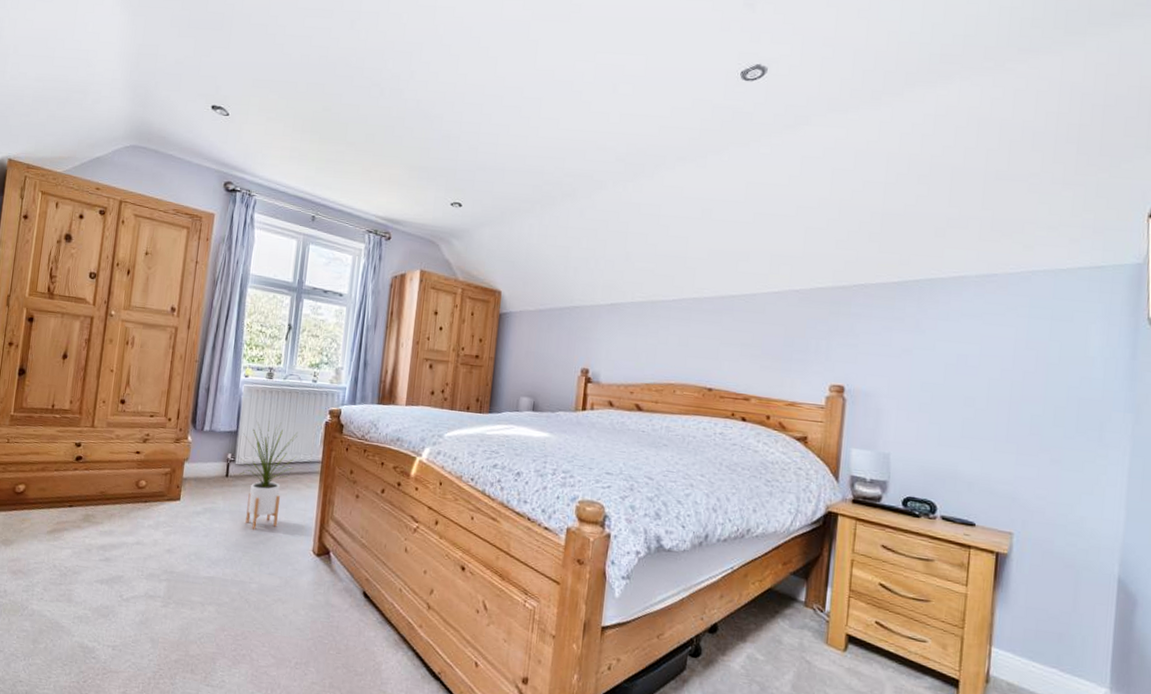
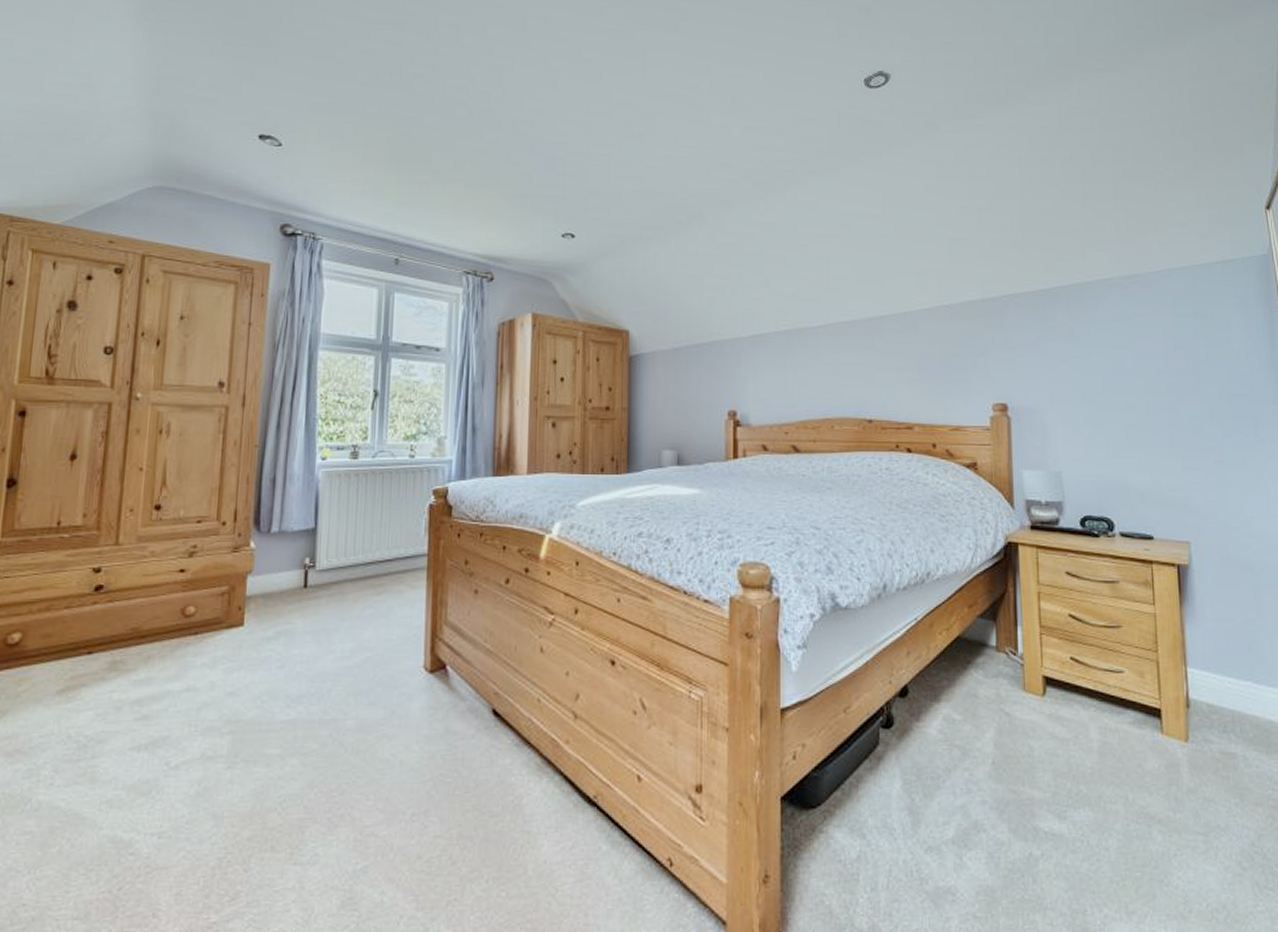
house plant: present [239,421,298,530] -> none [320,511,395,651]

